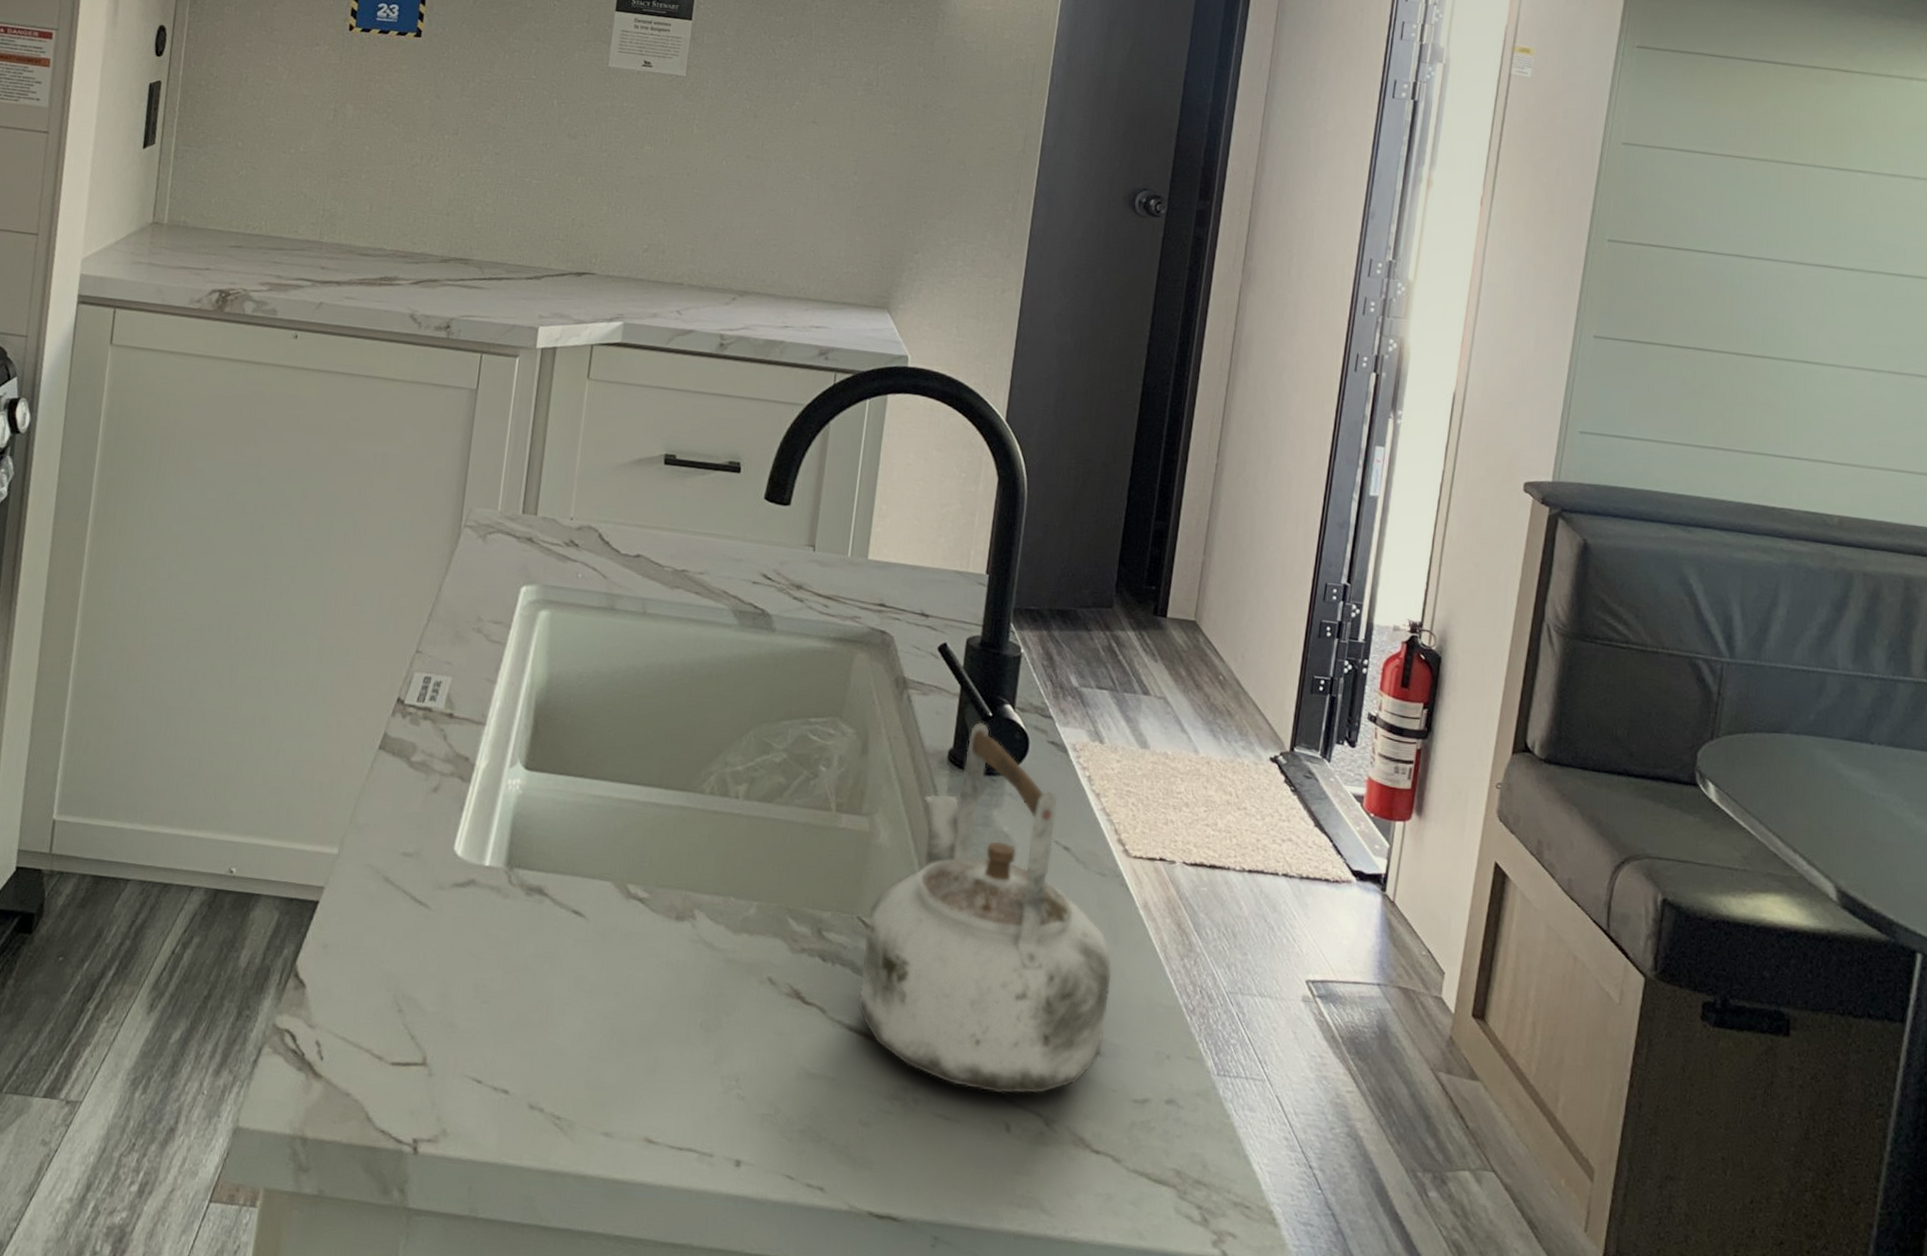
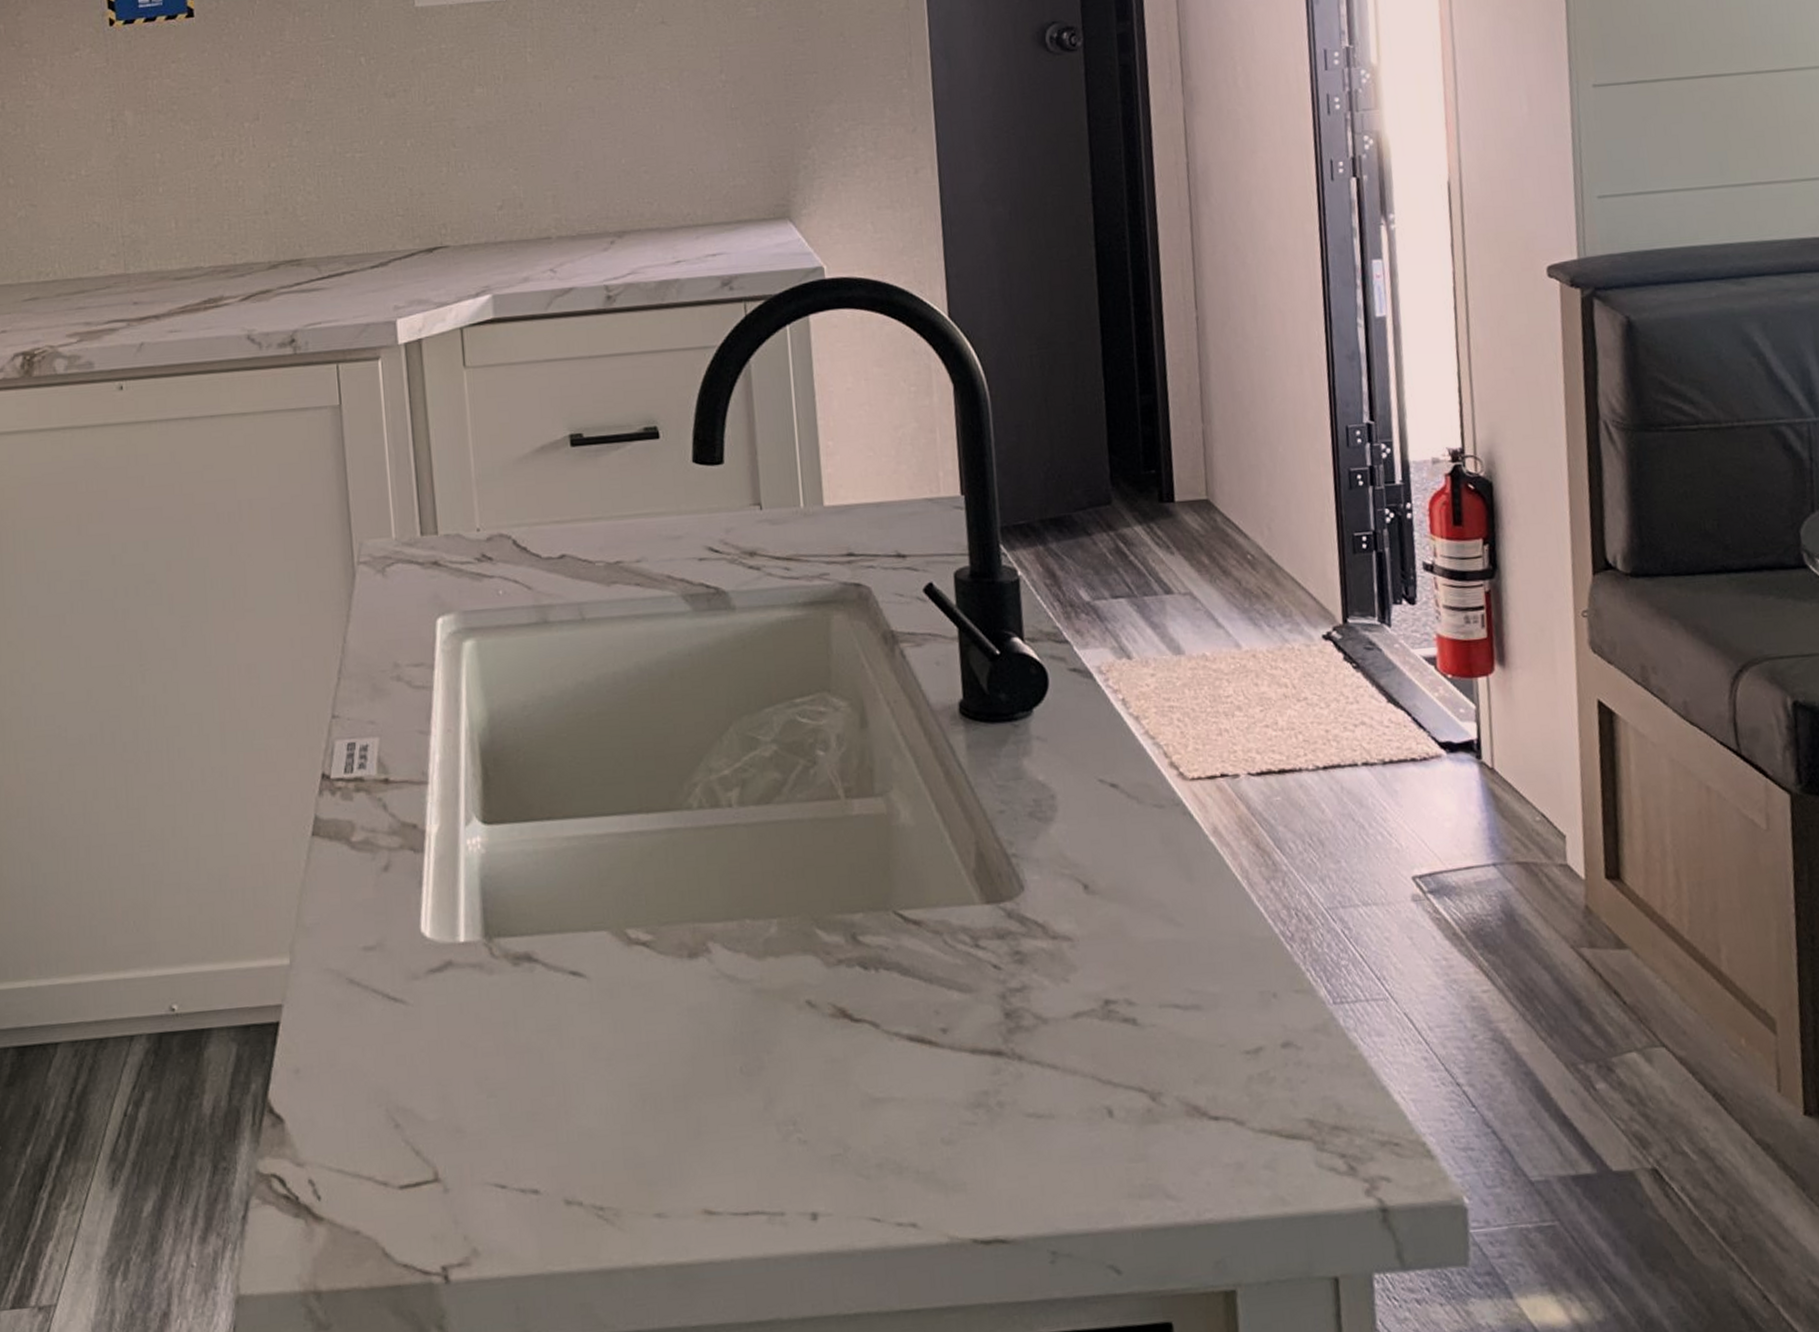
kettle: present [857,721,1112,1094] -> none [906,663,1198,1077]

